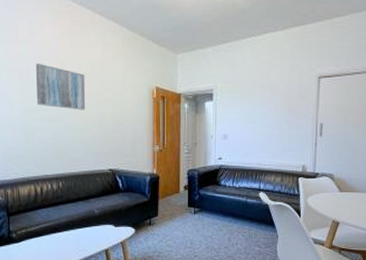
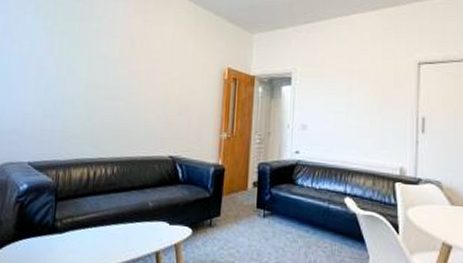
wall art: present [36,63,86,110] -> none [102,39,154,90]

